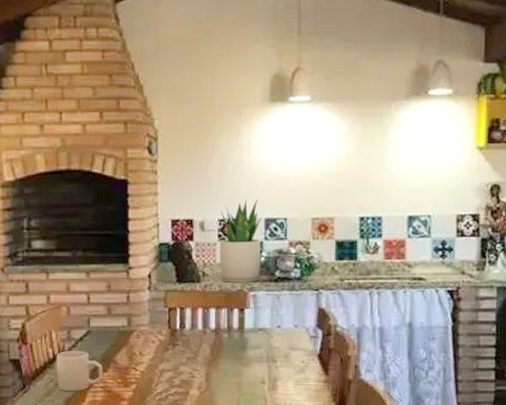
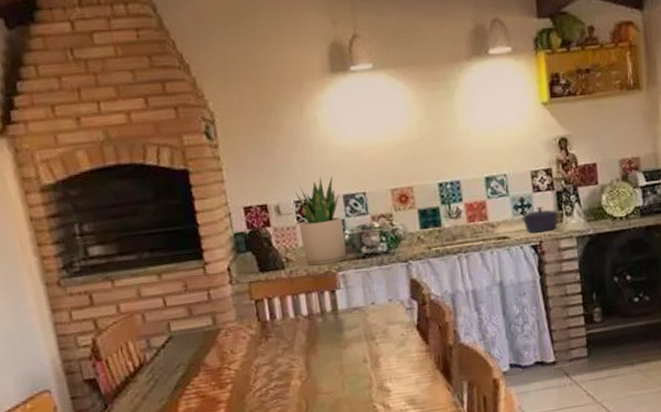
mug: present [56,351,104,391] -> none [137,358,195,404]
cooking pot: none [442,250,481,279] -> present [523,205,559,233]

